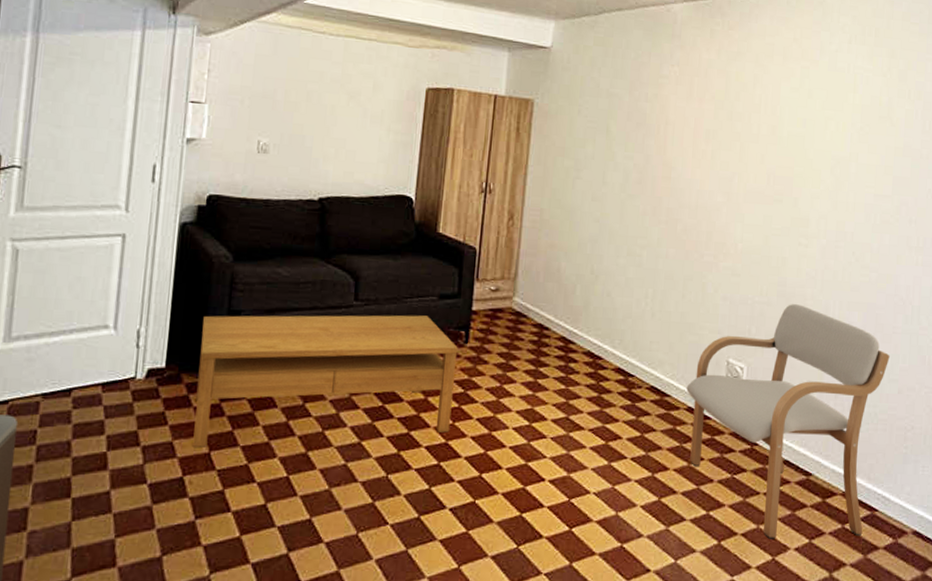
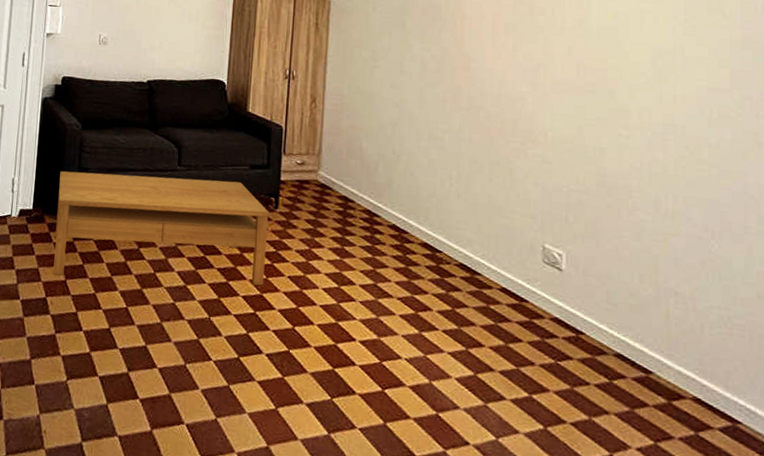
armchair: present [686,304,890,539] -> none [499,194,743,447]

